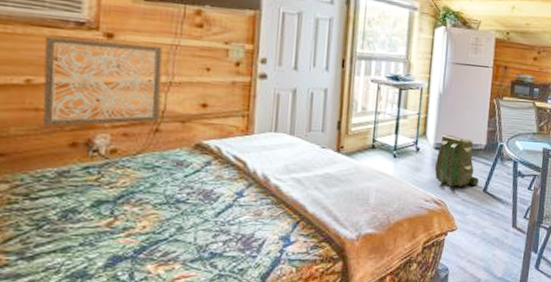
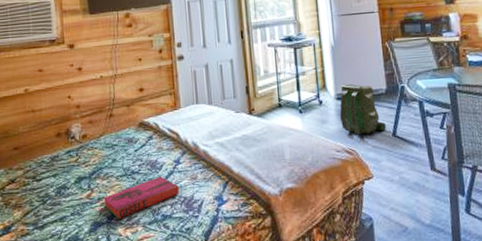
wall art: present [43,36,163,127] -> none [32,47,112,123]
hardback book: none [131,208,237,255] -> present [104,176,179,220]

